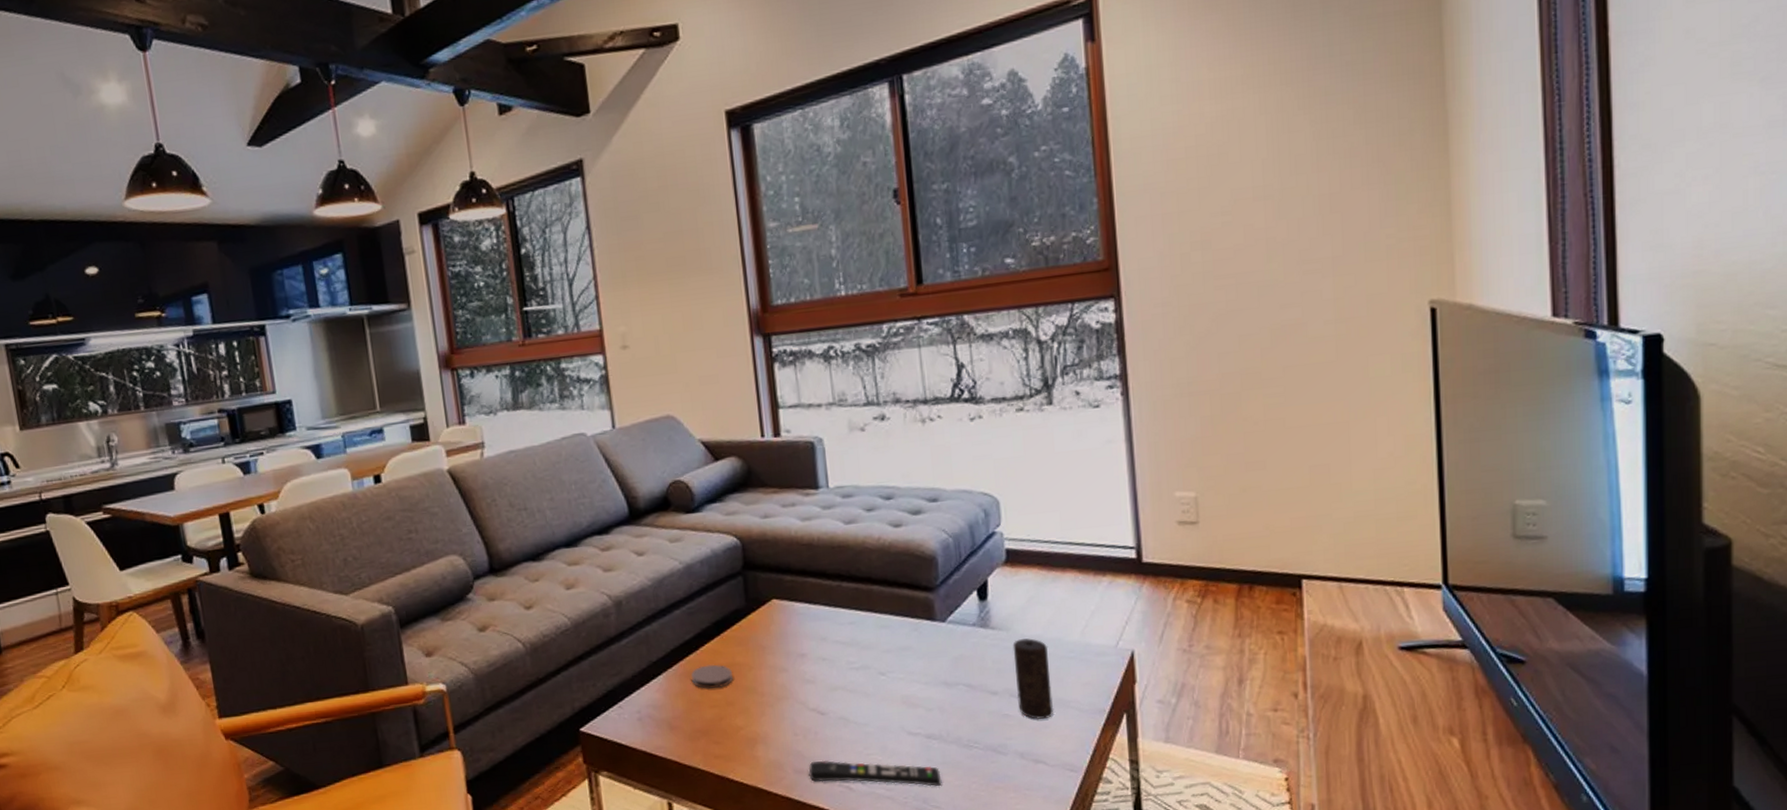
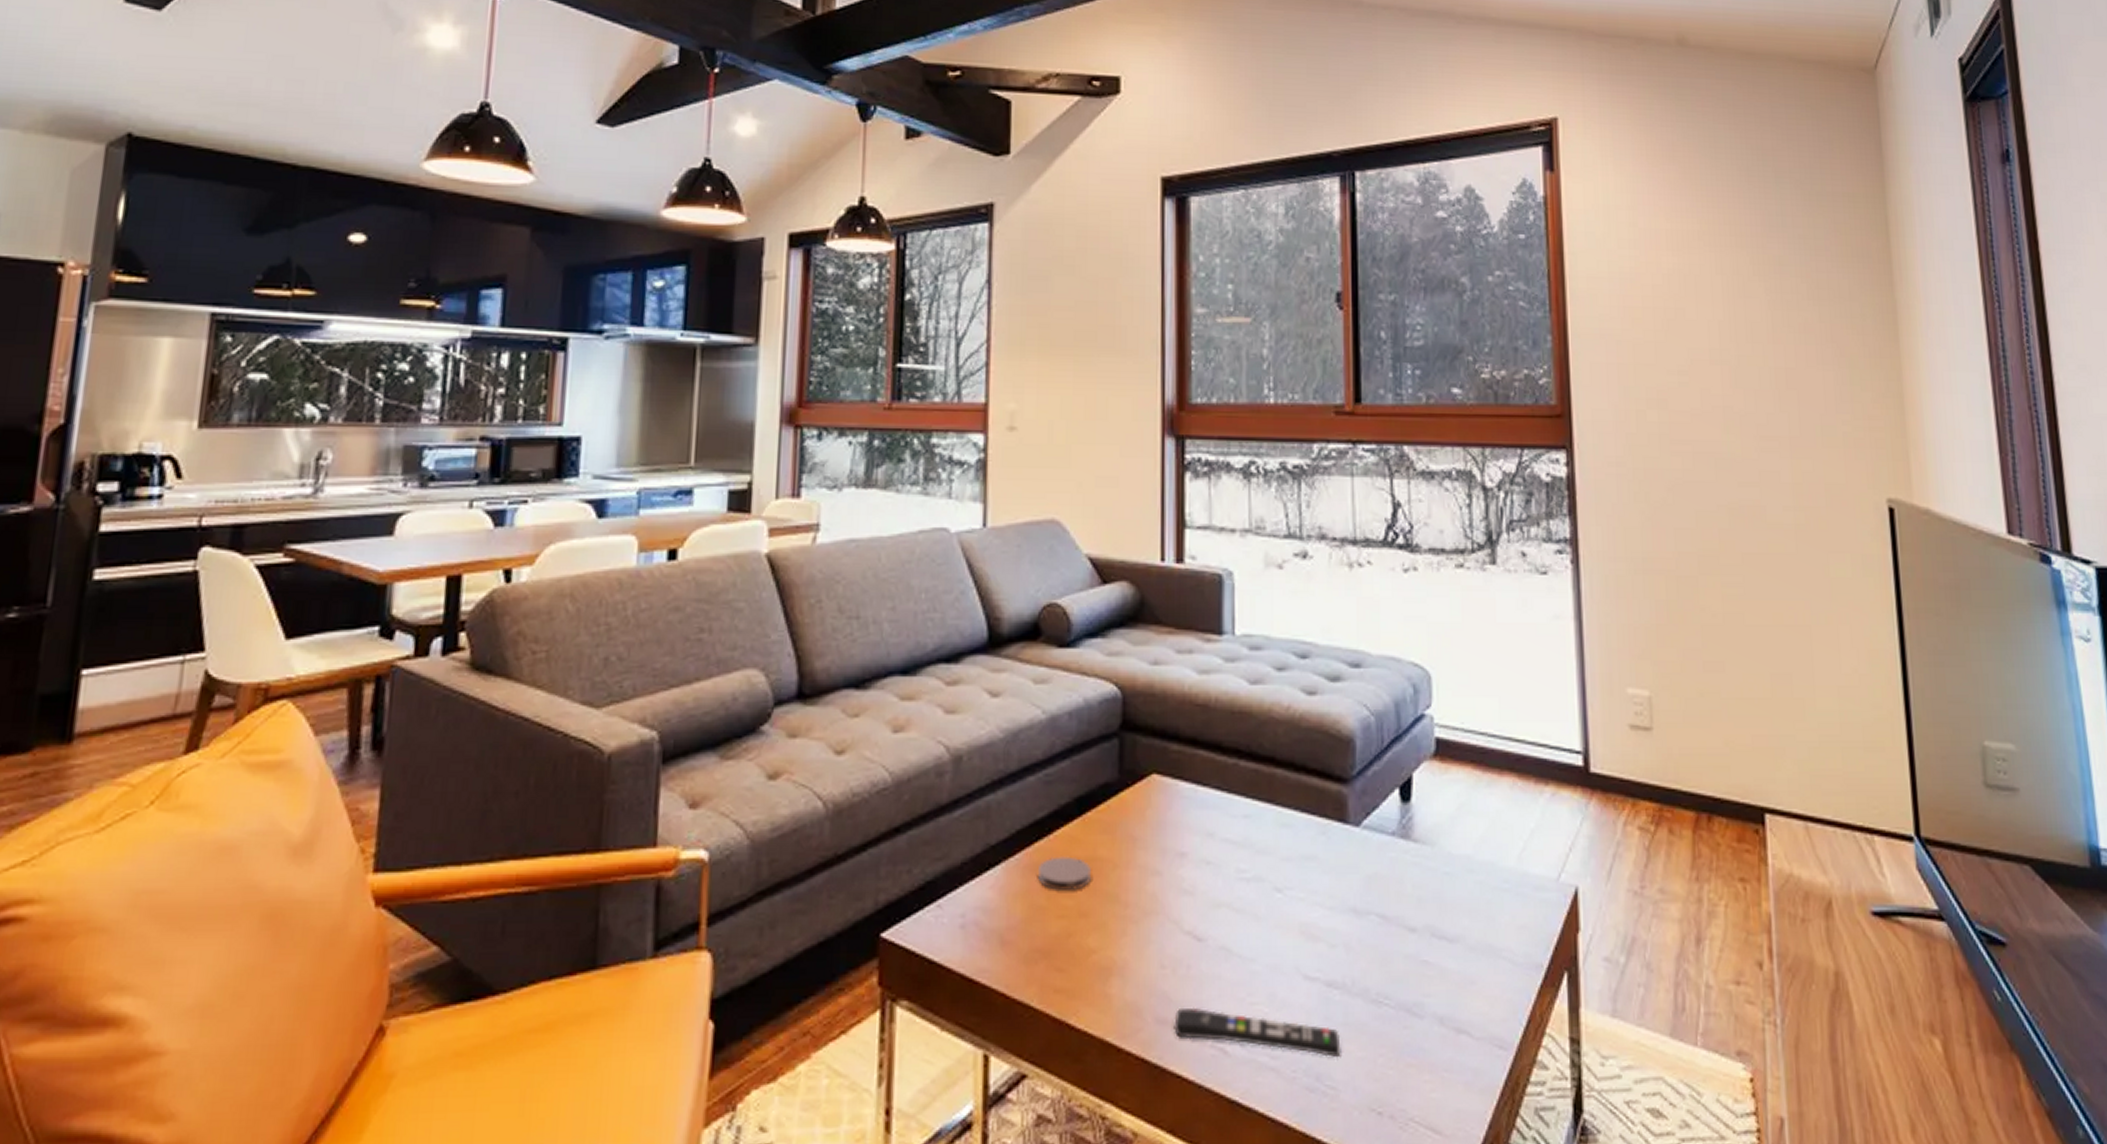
candle: present [1012,638,1054,719] -> none [1437,859,1483,971]

